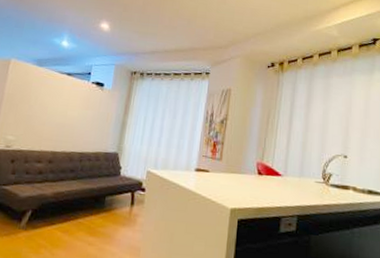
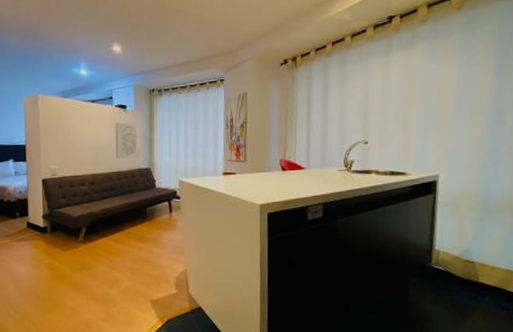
wall art: none [82,100,115,141] -> present [115,122,141,159]

